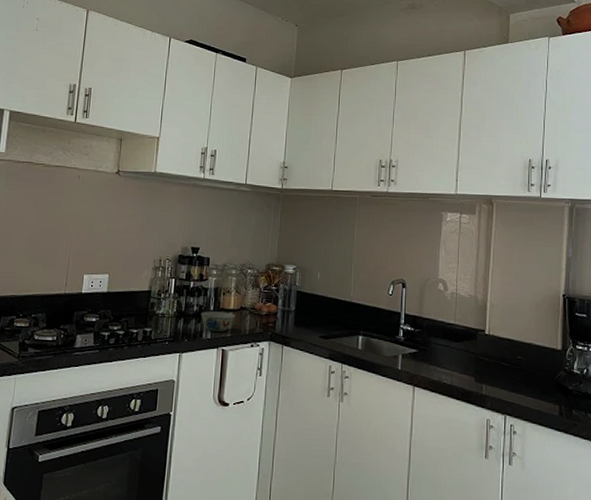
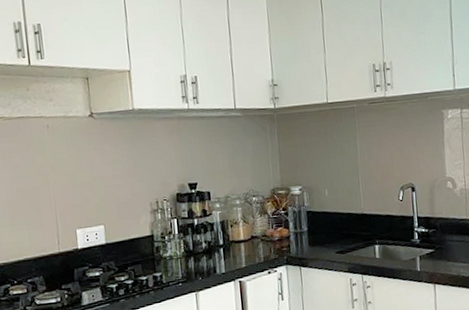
bowl: present [201,311,235,332] -> none [211,243,247,265]

